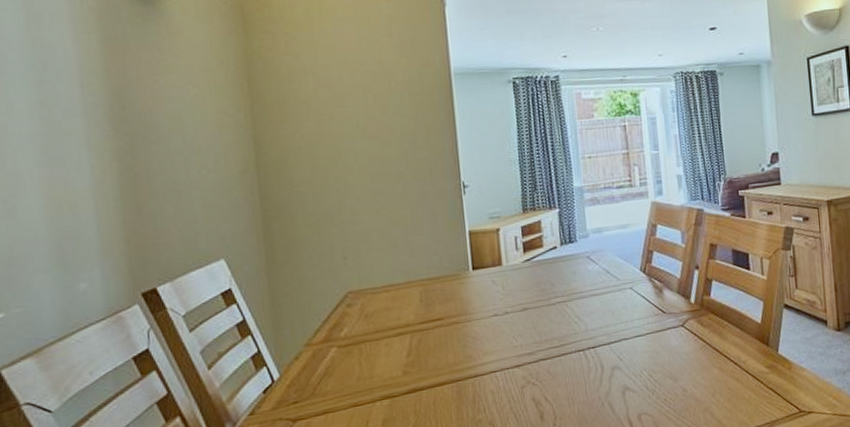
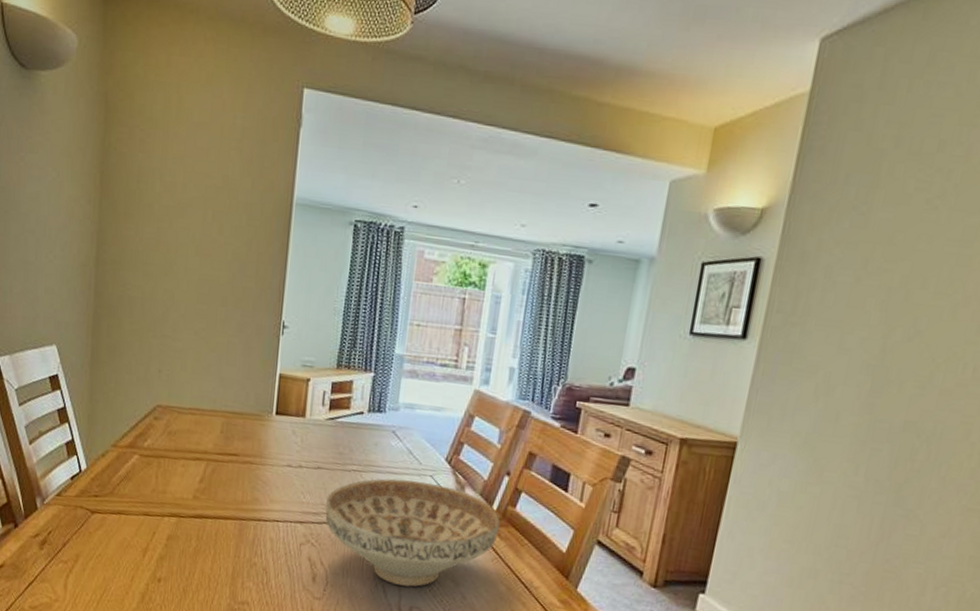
decorative bowl: none [538,293,701,399] -> present [325,478,501,587]

